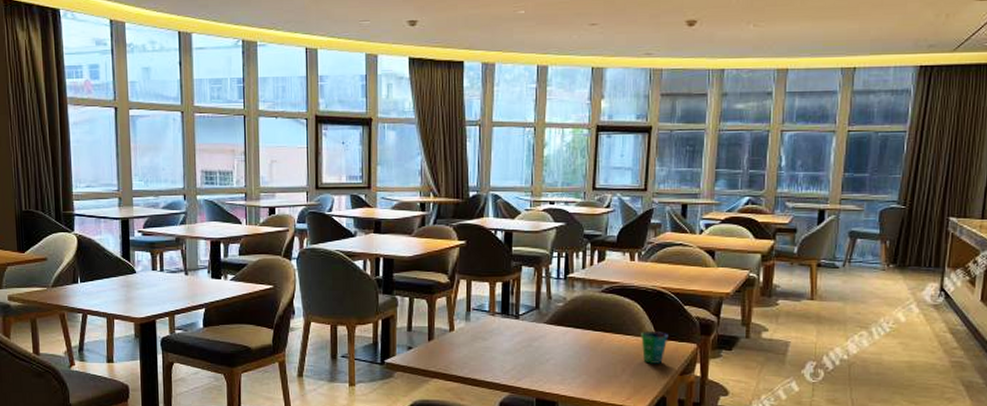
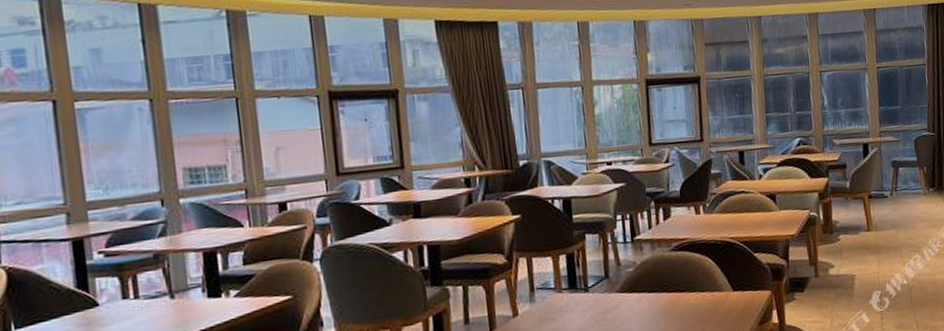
cup: present [641,330,669,364] -> none [715,283,743,318]

